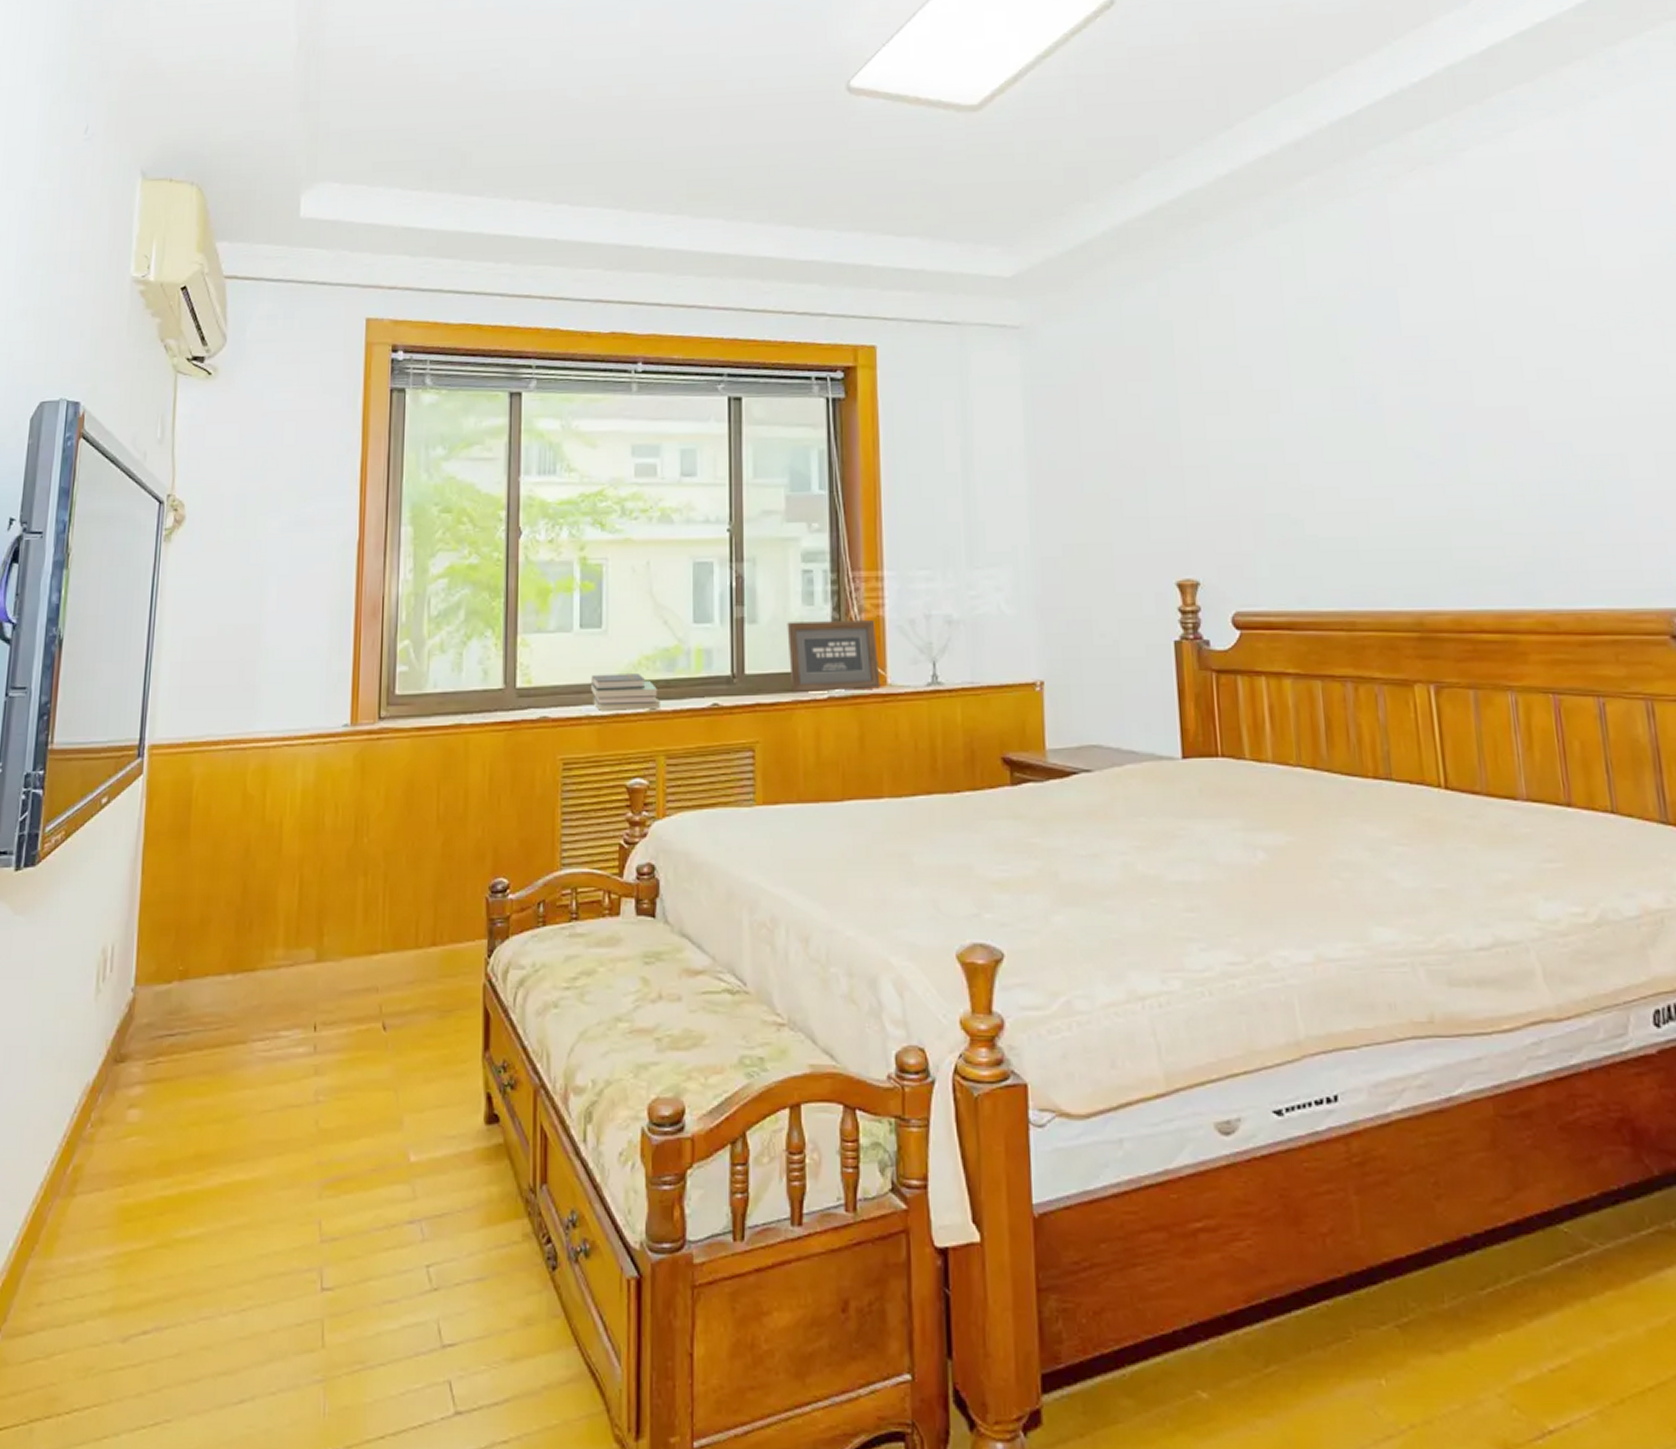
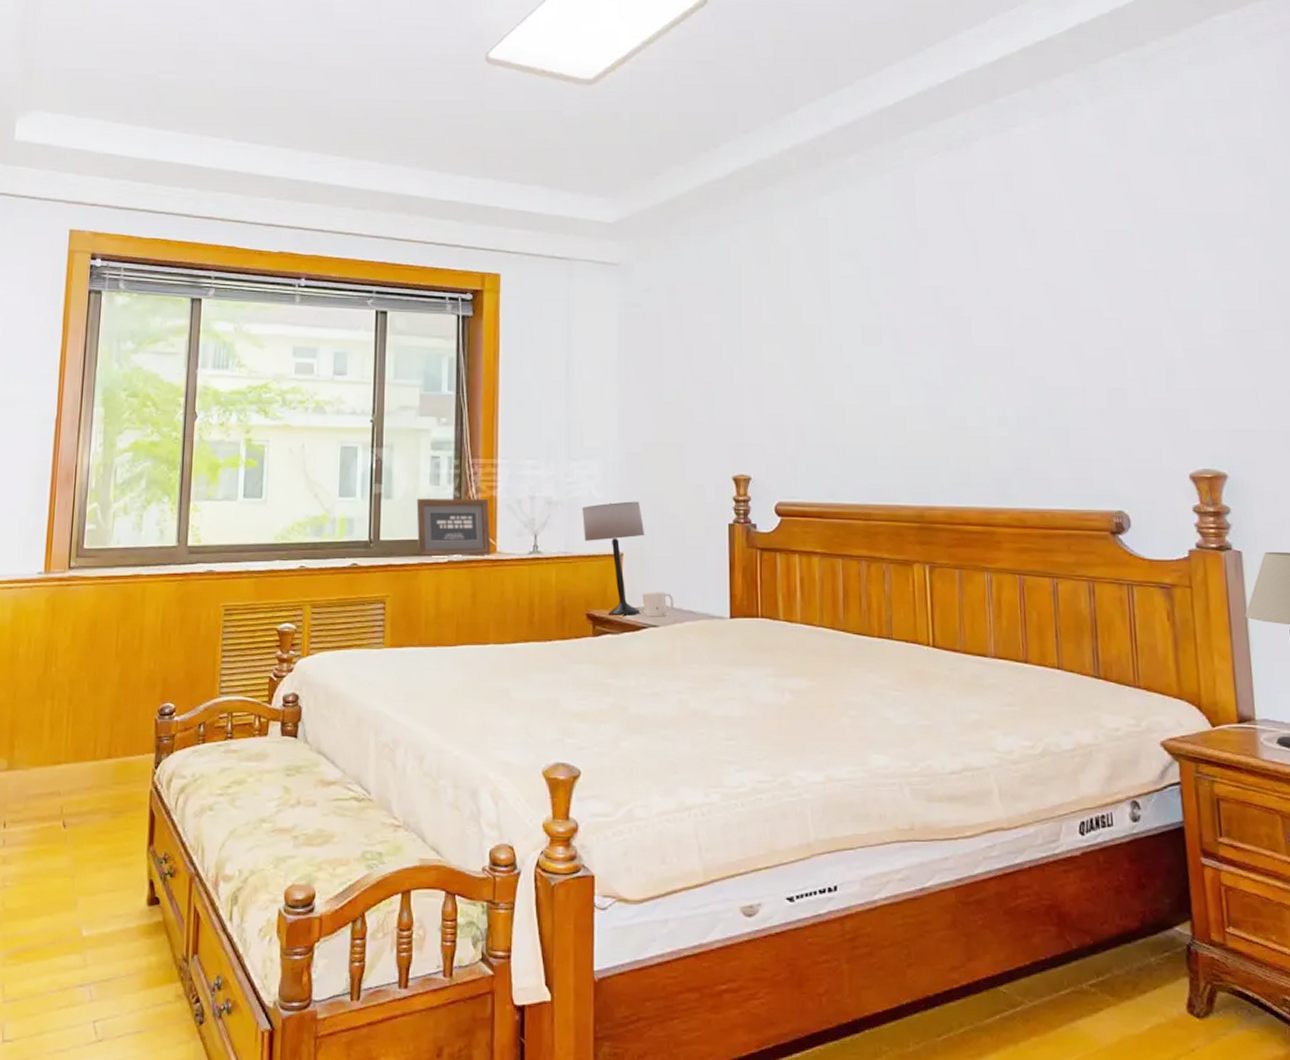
books: present [591,674,660,712] -> none [251,536,308,568]
table lamp: none [990,617,1073,760] -> present [582,501,645,617]
mug: none [1070,726,1111,760] -> present [642,591,675,617]

